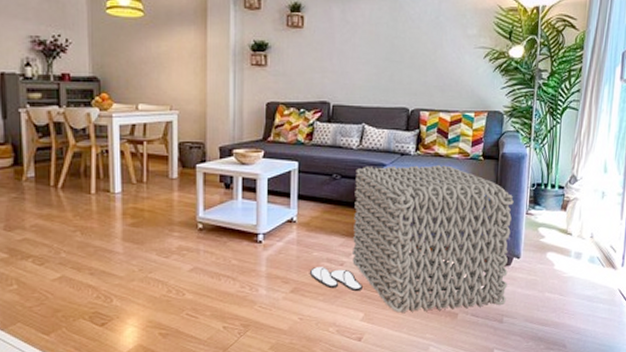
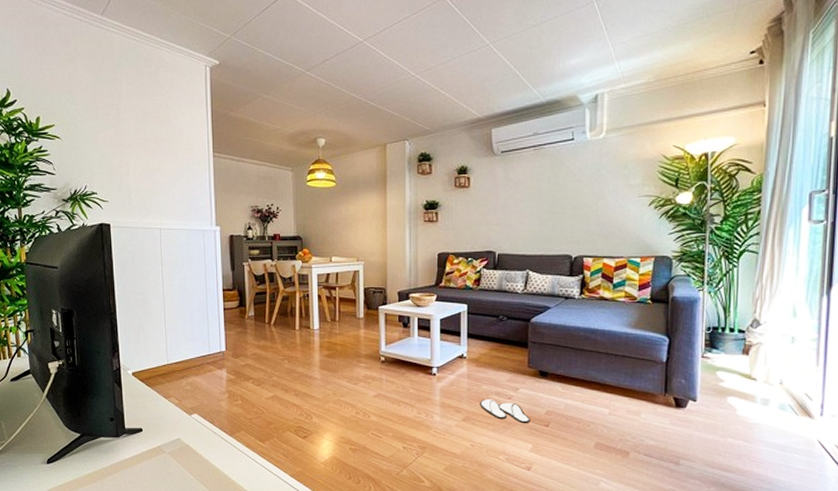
pouf: present [351,165,514,313] -> none [519,308,687,448]

